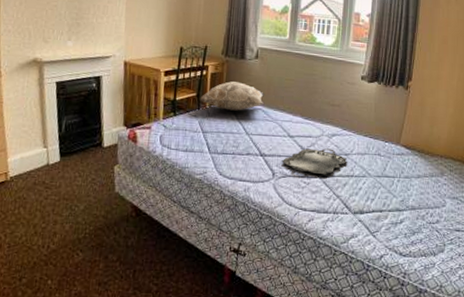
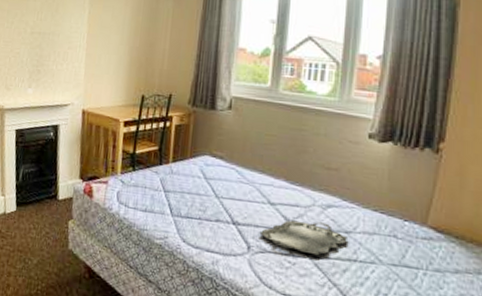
decorative pillow: present [200,81,265,112] -> none [162,135,240,170]

